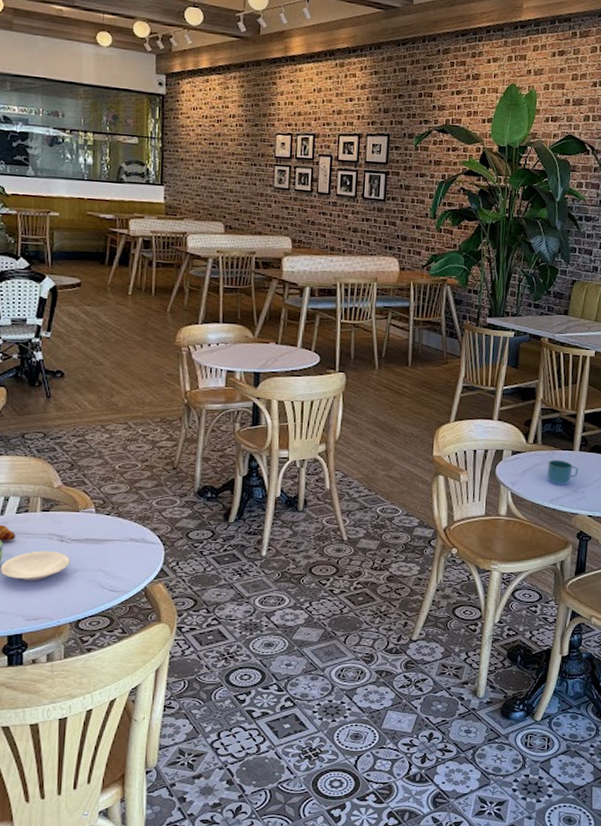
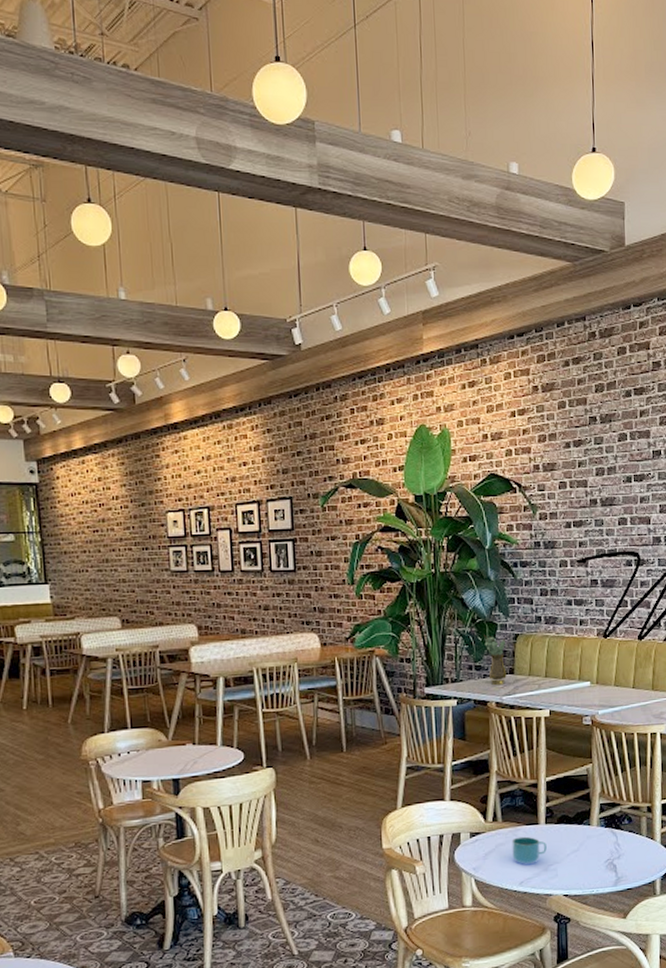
vase: none [544,276,563,324] -> present [484,634,507,686]

